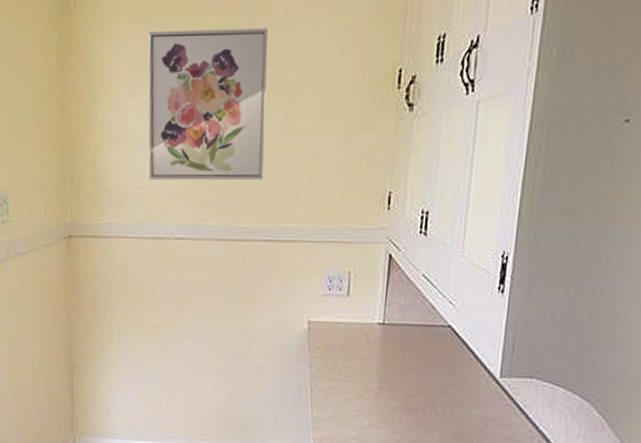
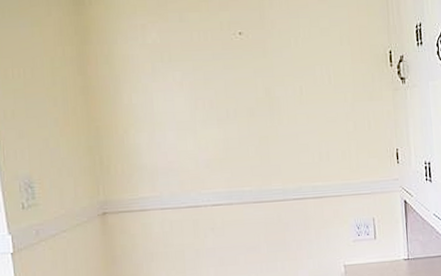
wall art: present [148,28,269,181] -> none [165,21,288,154]

